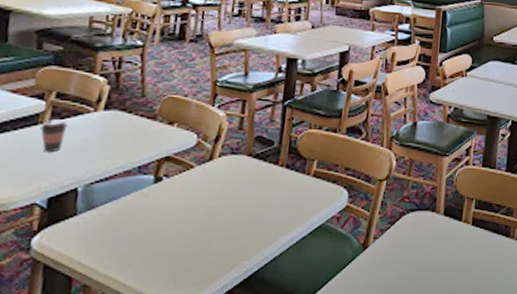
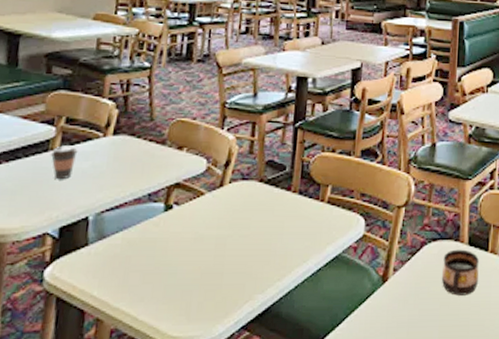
cup: none [418,219,453,261] -> present [441,249,479,296]

